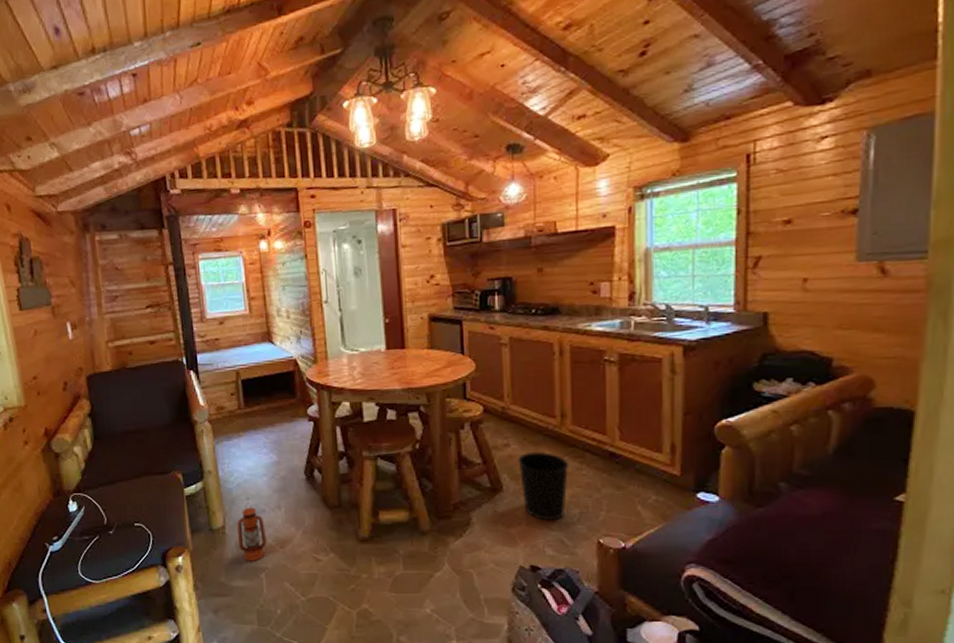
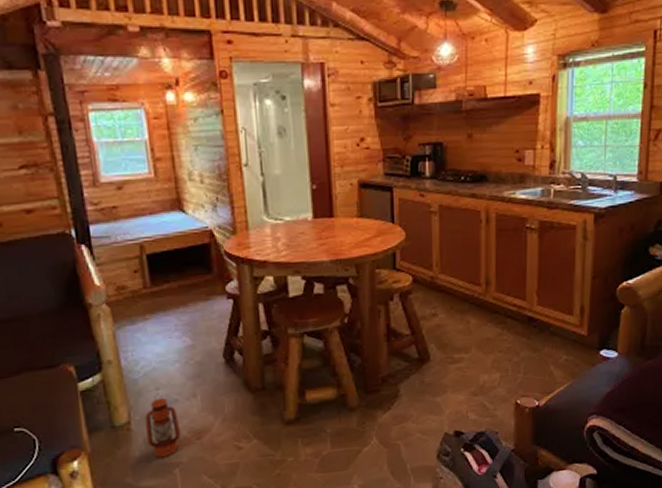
wastebasket: present [518,451,570,521] -> none [445,319,492,387]

